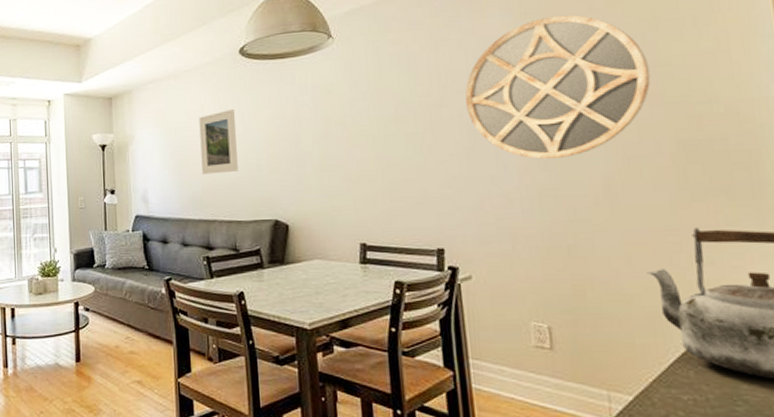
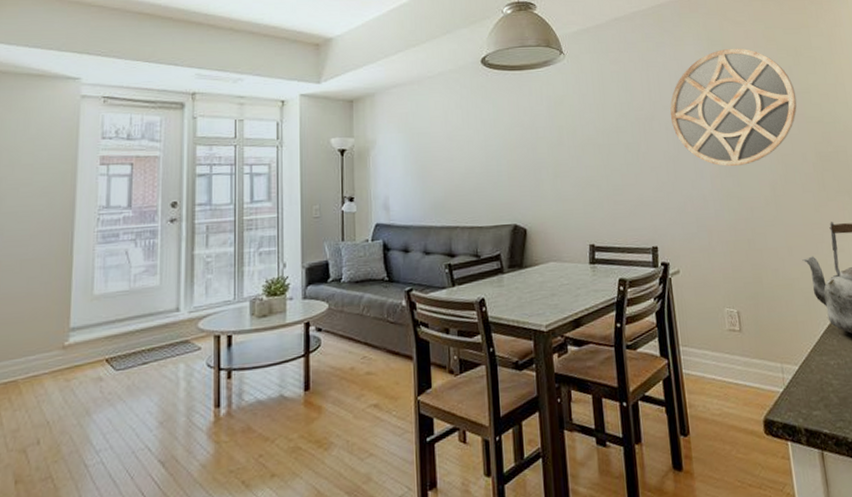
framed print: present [199,109,238,175] -> none [442,117,480,181]

